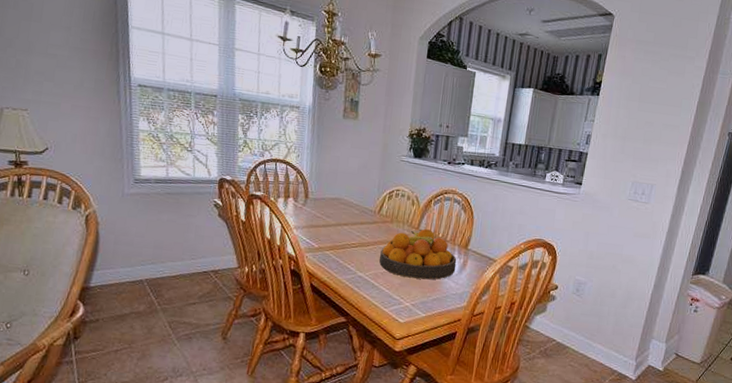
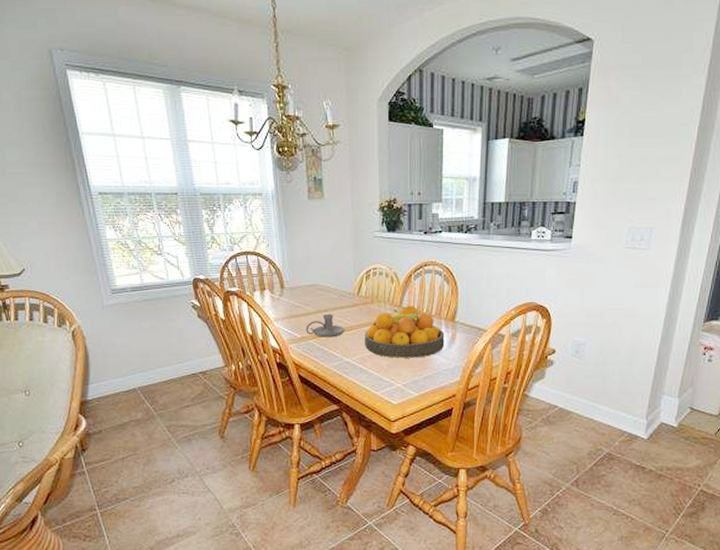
candle holder: none [324,227,363,251] -> present [306,314,346,338]

